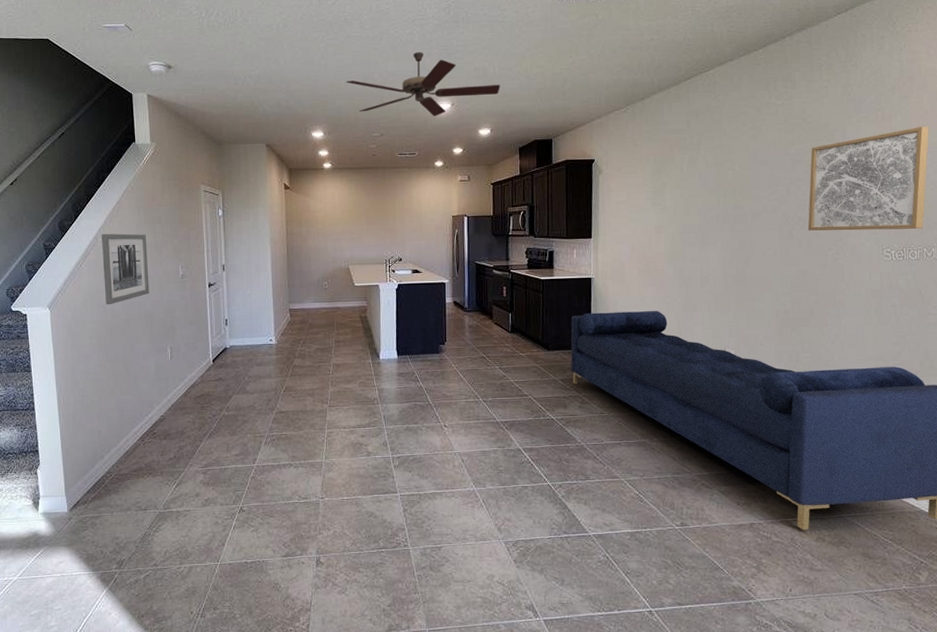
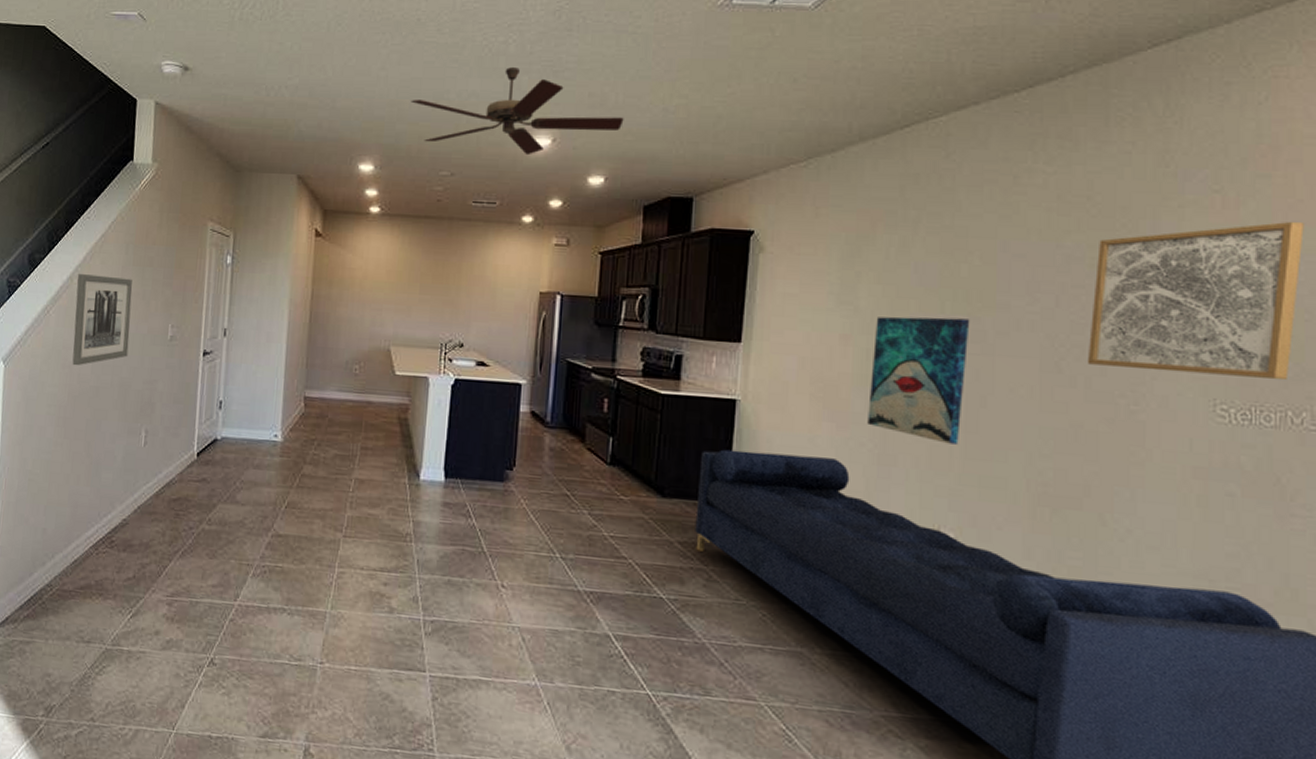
wall art: none [676,208,736,293] -> present [867,316,970,445]

